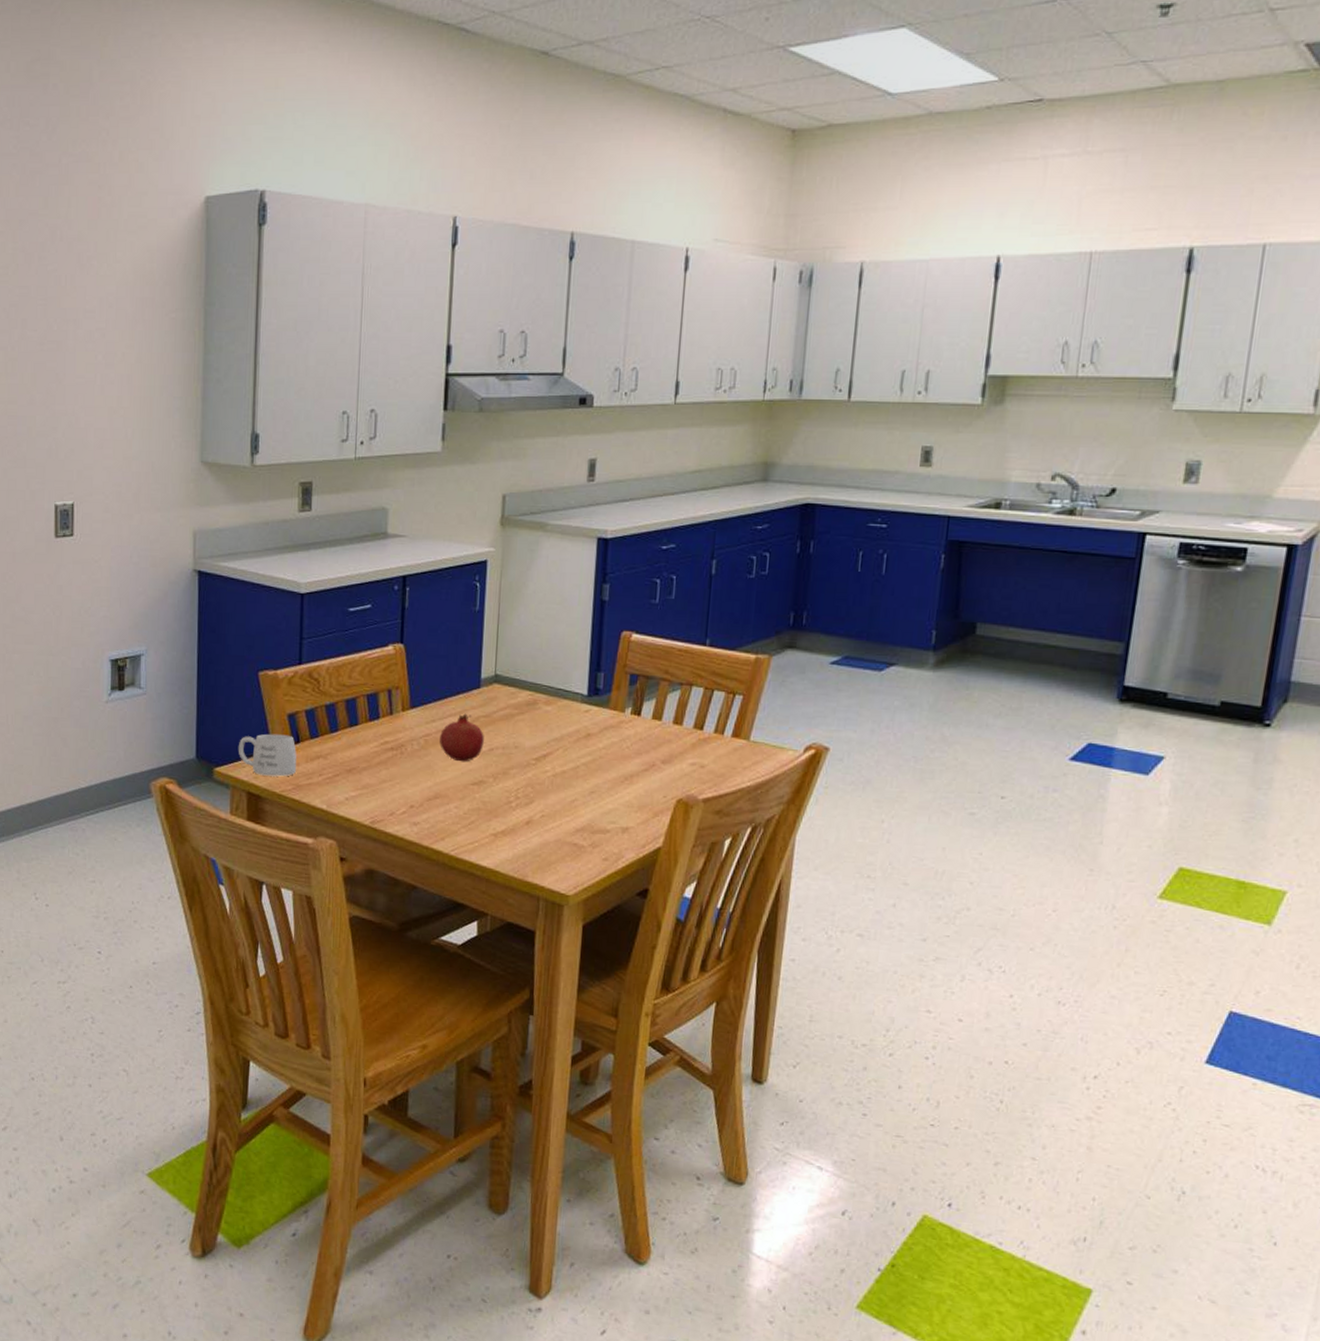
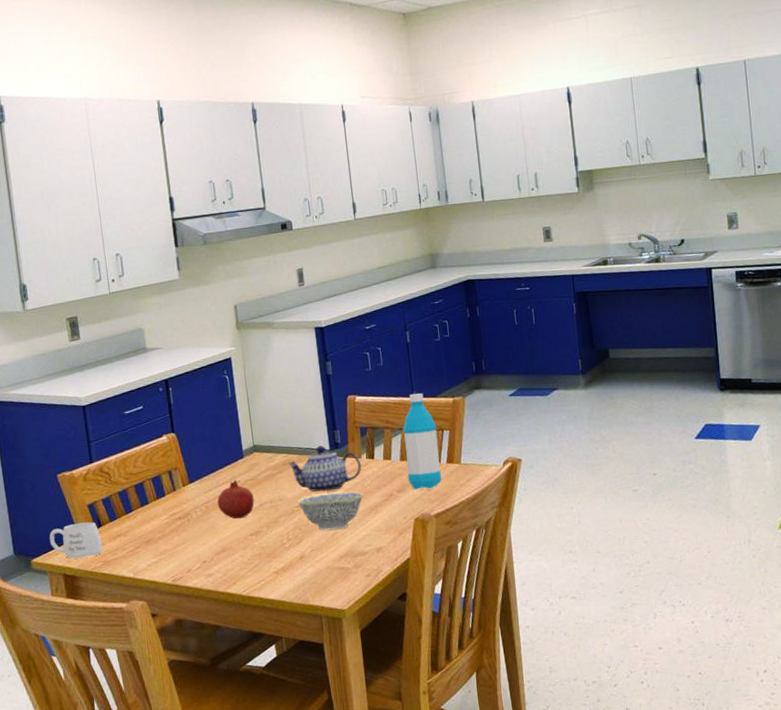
teapot: none [533,688,624,747] -> present [288,445,362,492]
bowl: none [535,748,619,796] -> present [297,491,364,531]
water bottle: none [678,642,728,766] -> present [402,393,442,490]

